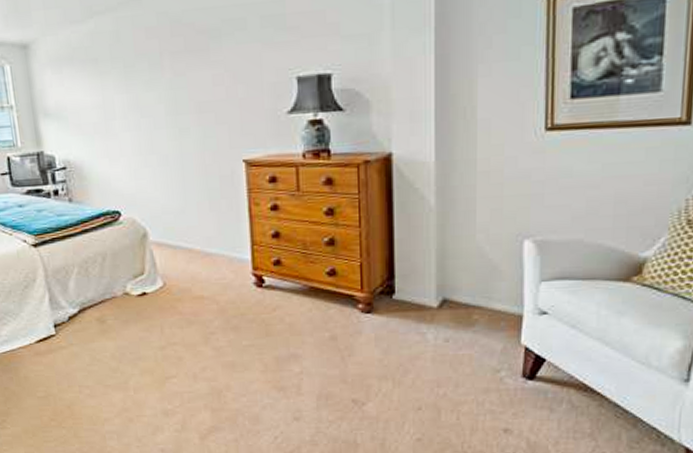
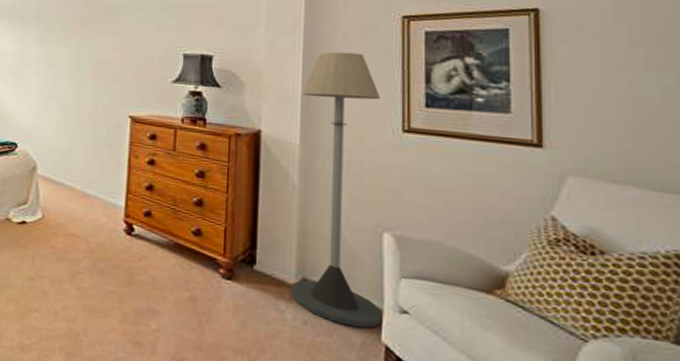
floor lamp: none [430,45,522,336] -> present [290,52,382,328]

